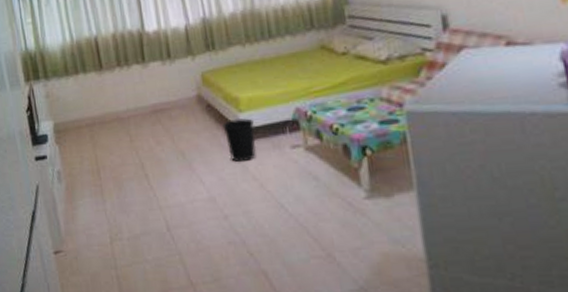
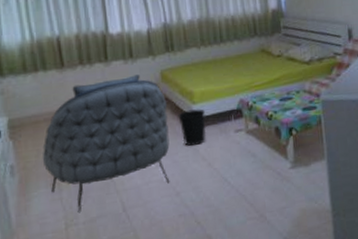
armchair: none [85,77,217,228] -> present [42,74,170,214]

